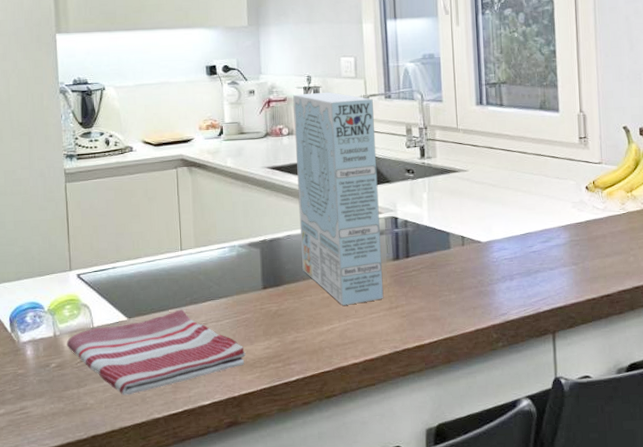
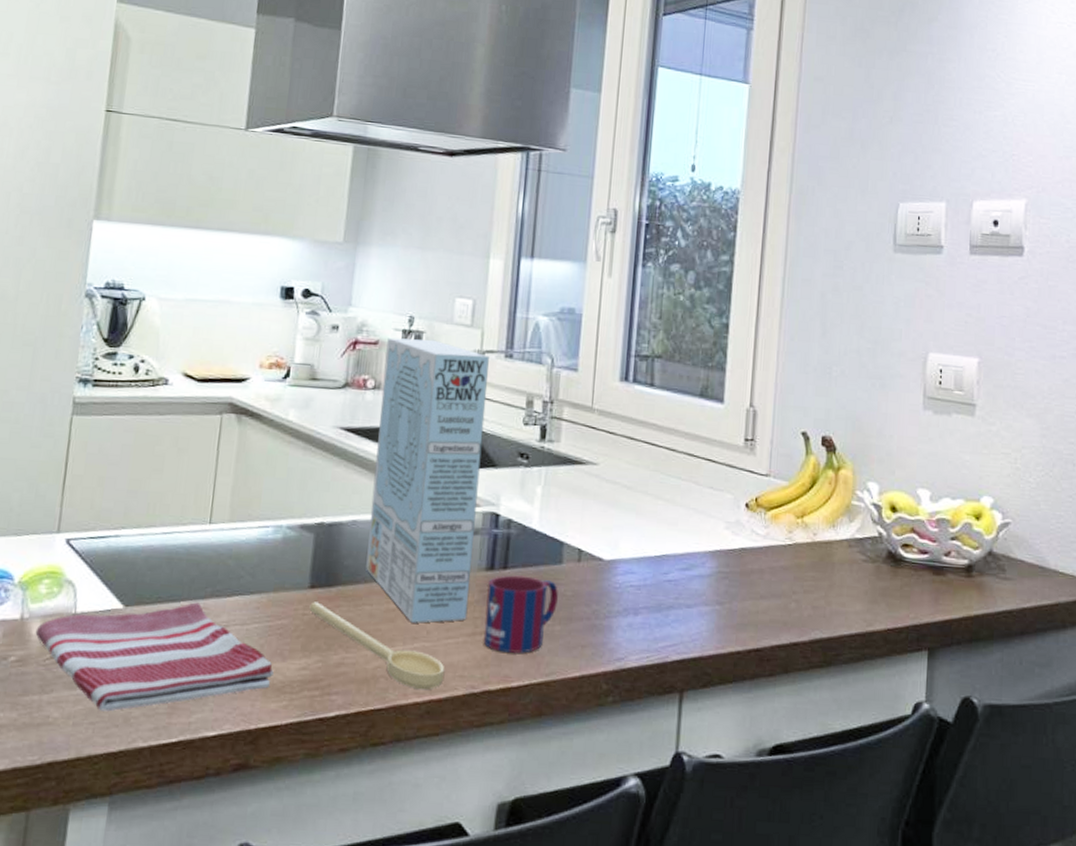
spoon: none [265,298,373,354] -> present [309,602,445,691]
mug: none [396,261,451,320] -> present [483,575,558,654]

